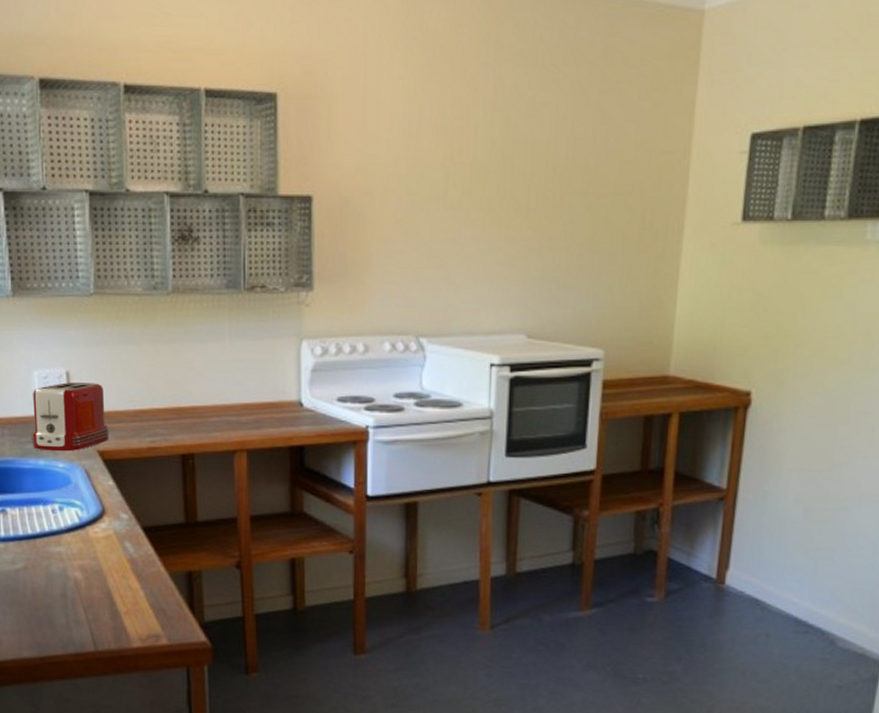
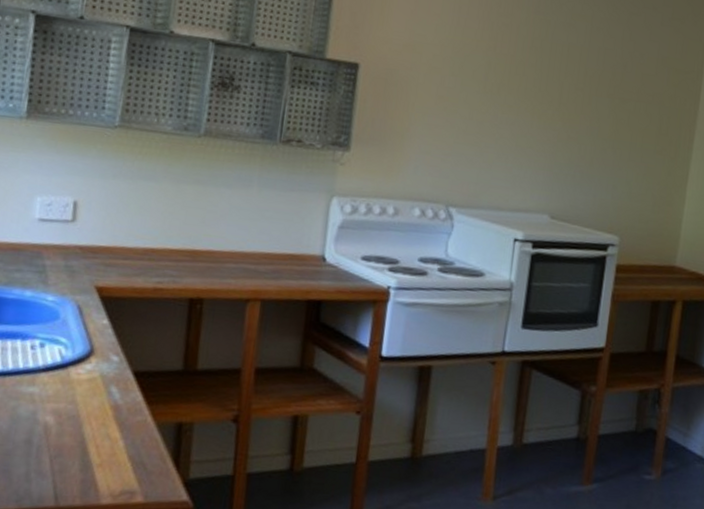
toaster: present [31,382,109,452] -> none [19,212,113,285]

